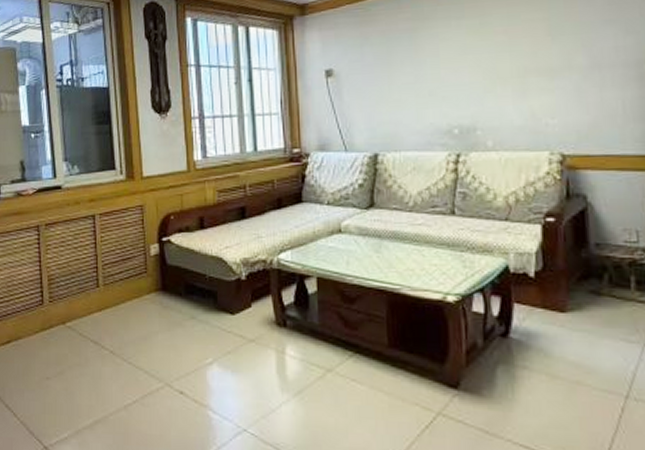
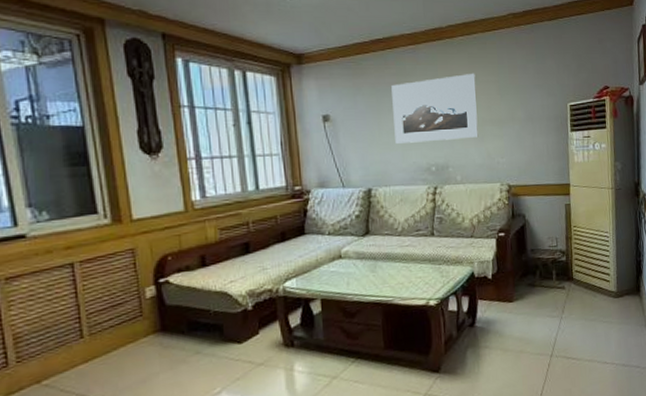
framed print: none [405,10,519,101] -> present [391,73,479,144]

